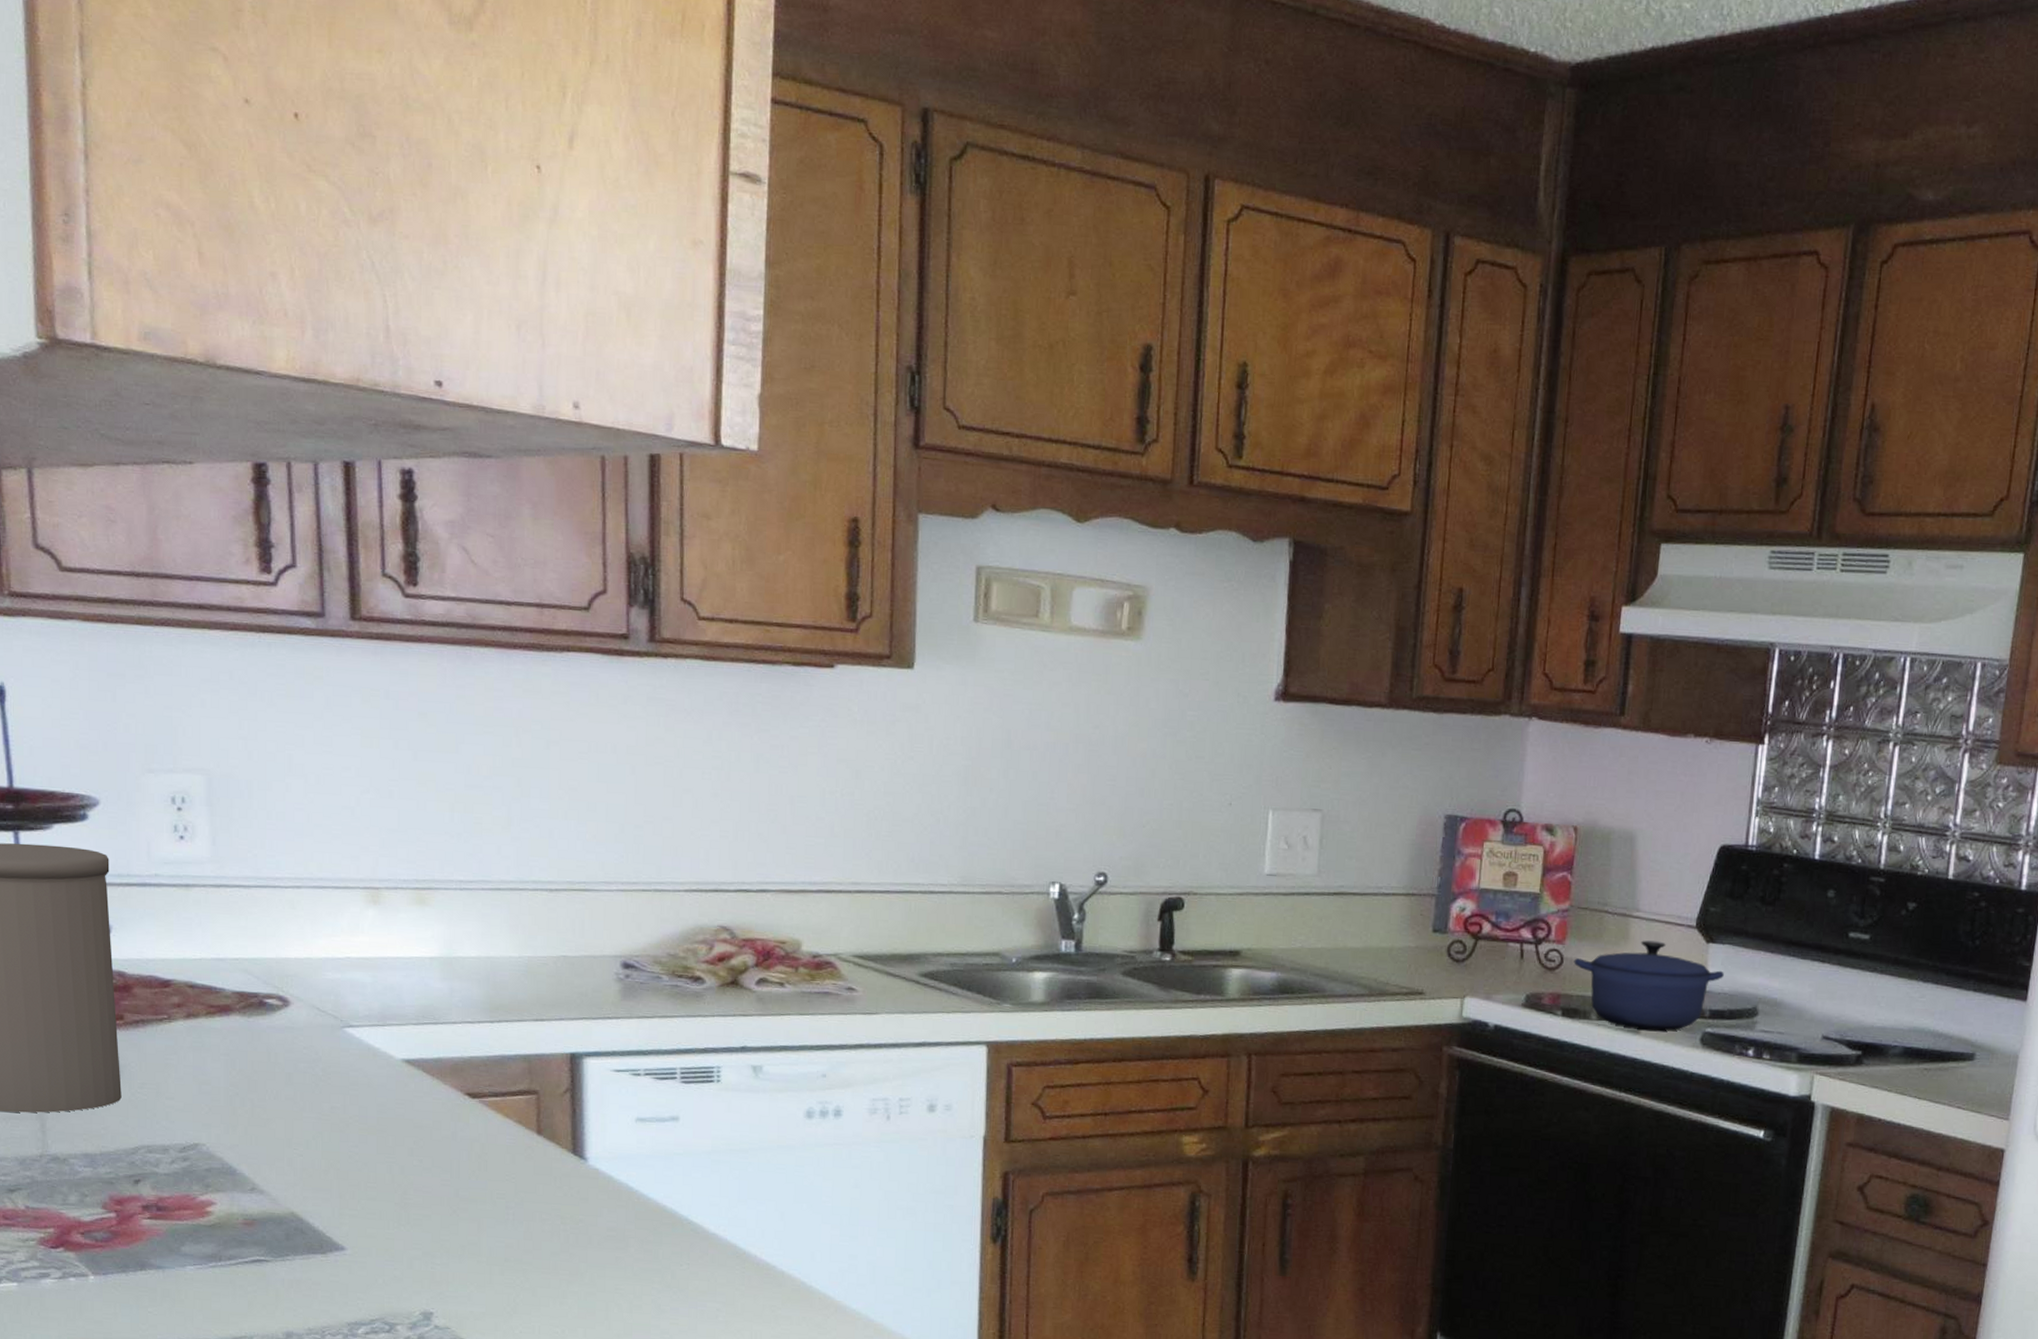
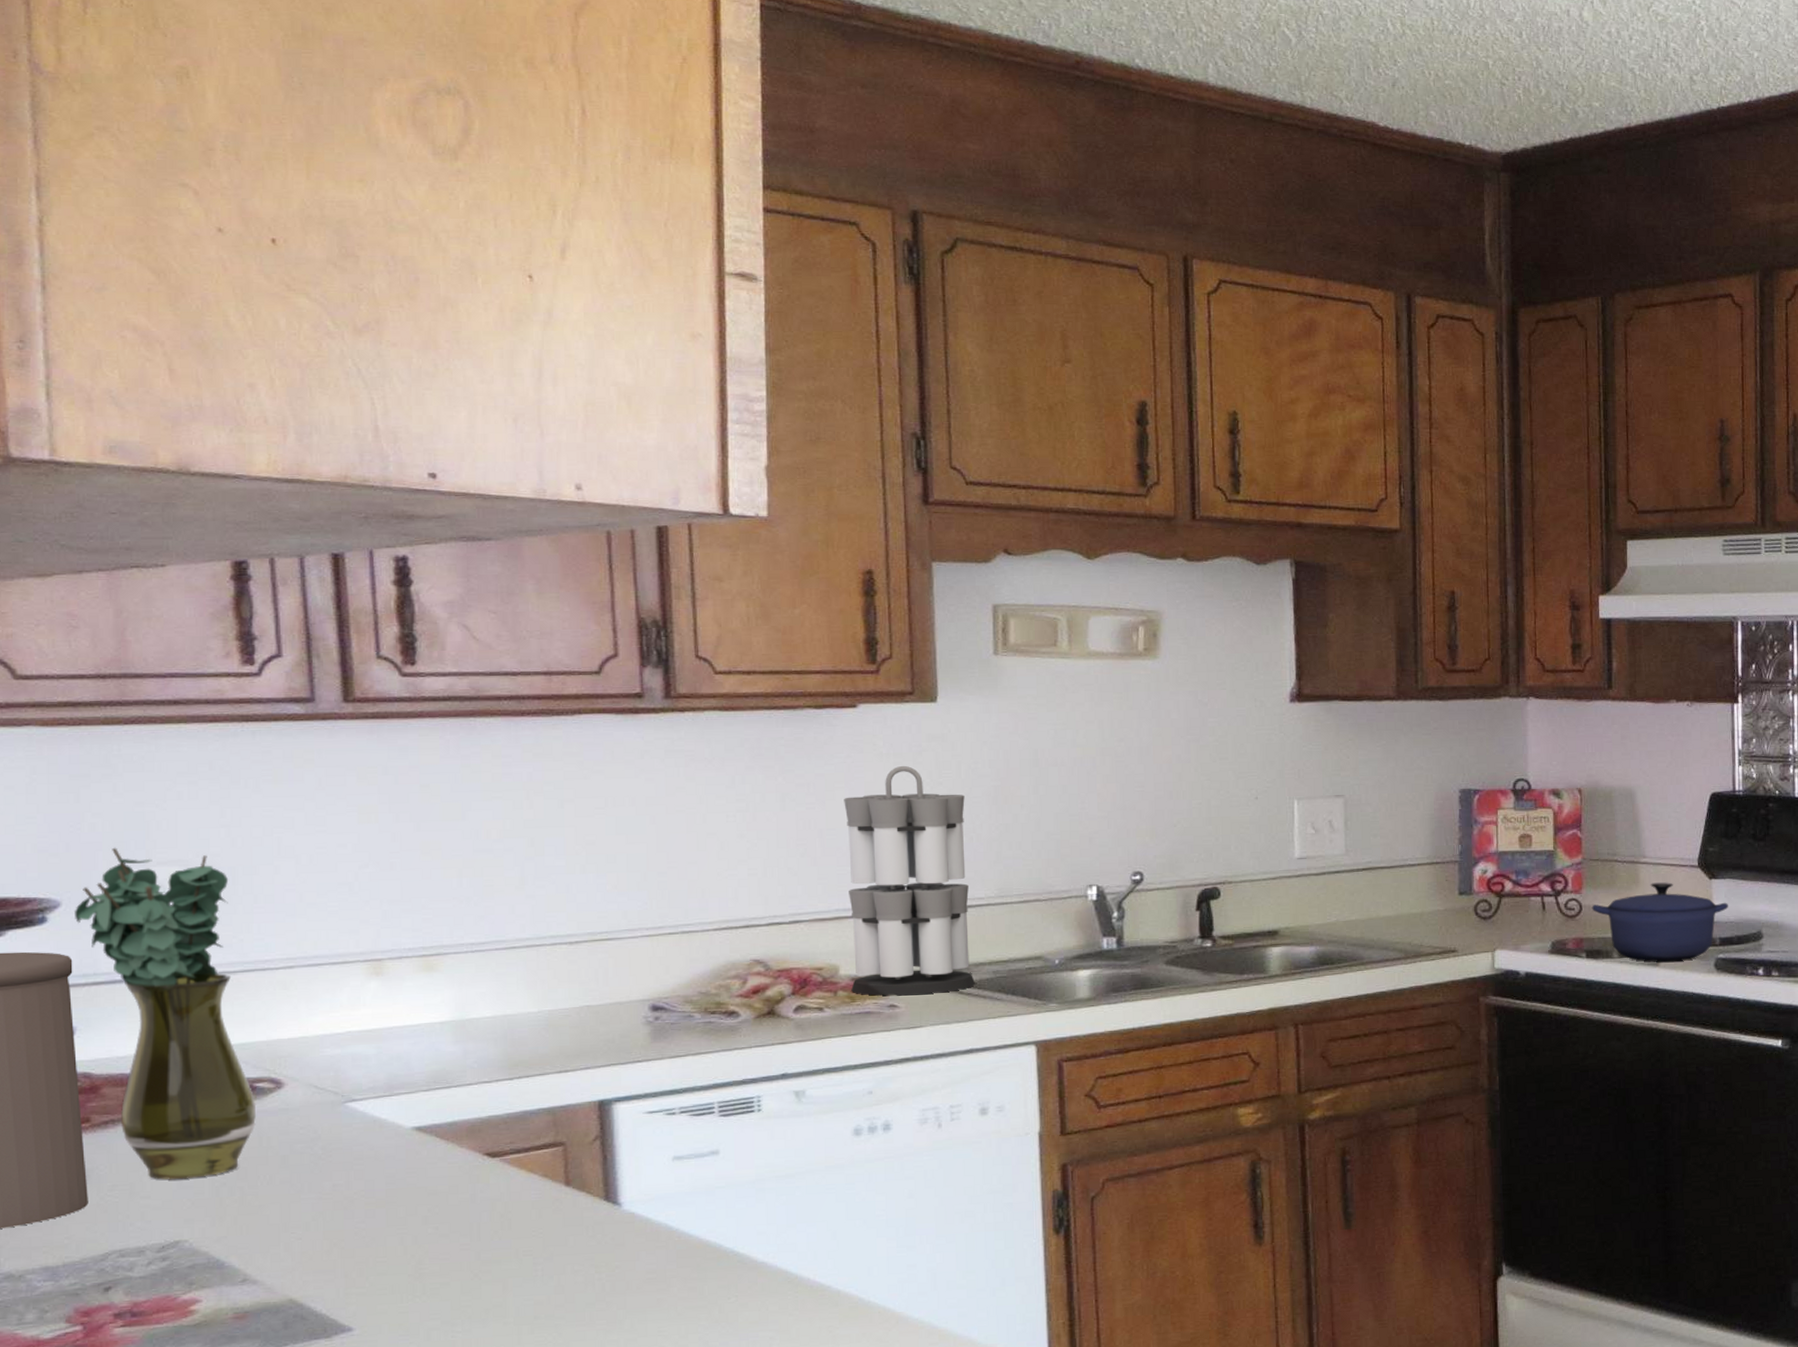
vase: none [110,750,266,1085] -> present [73,847,257,1180]
spice rack: none [812,734,935,981] -> present [844,765,975,996]

